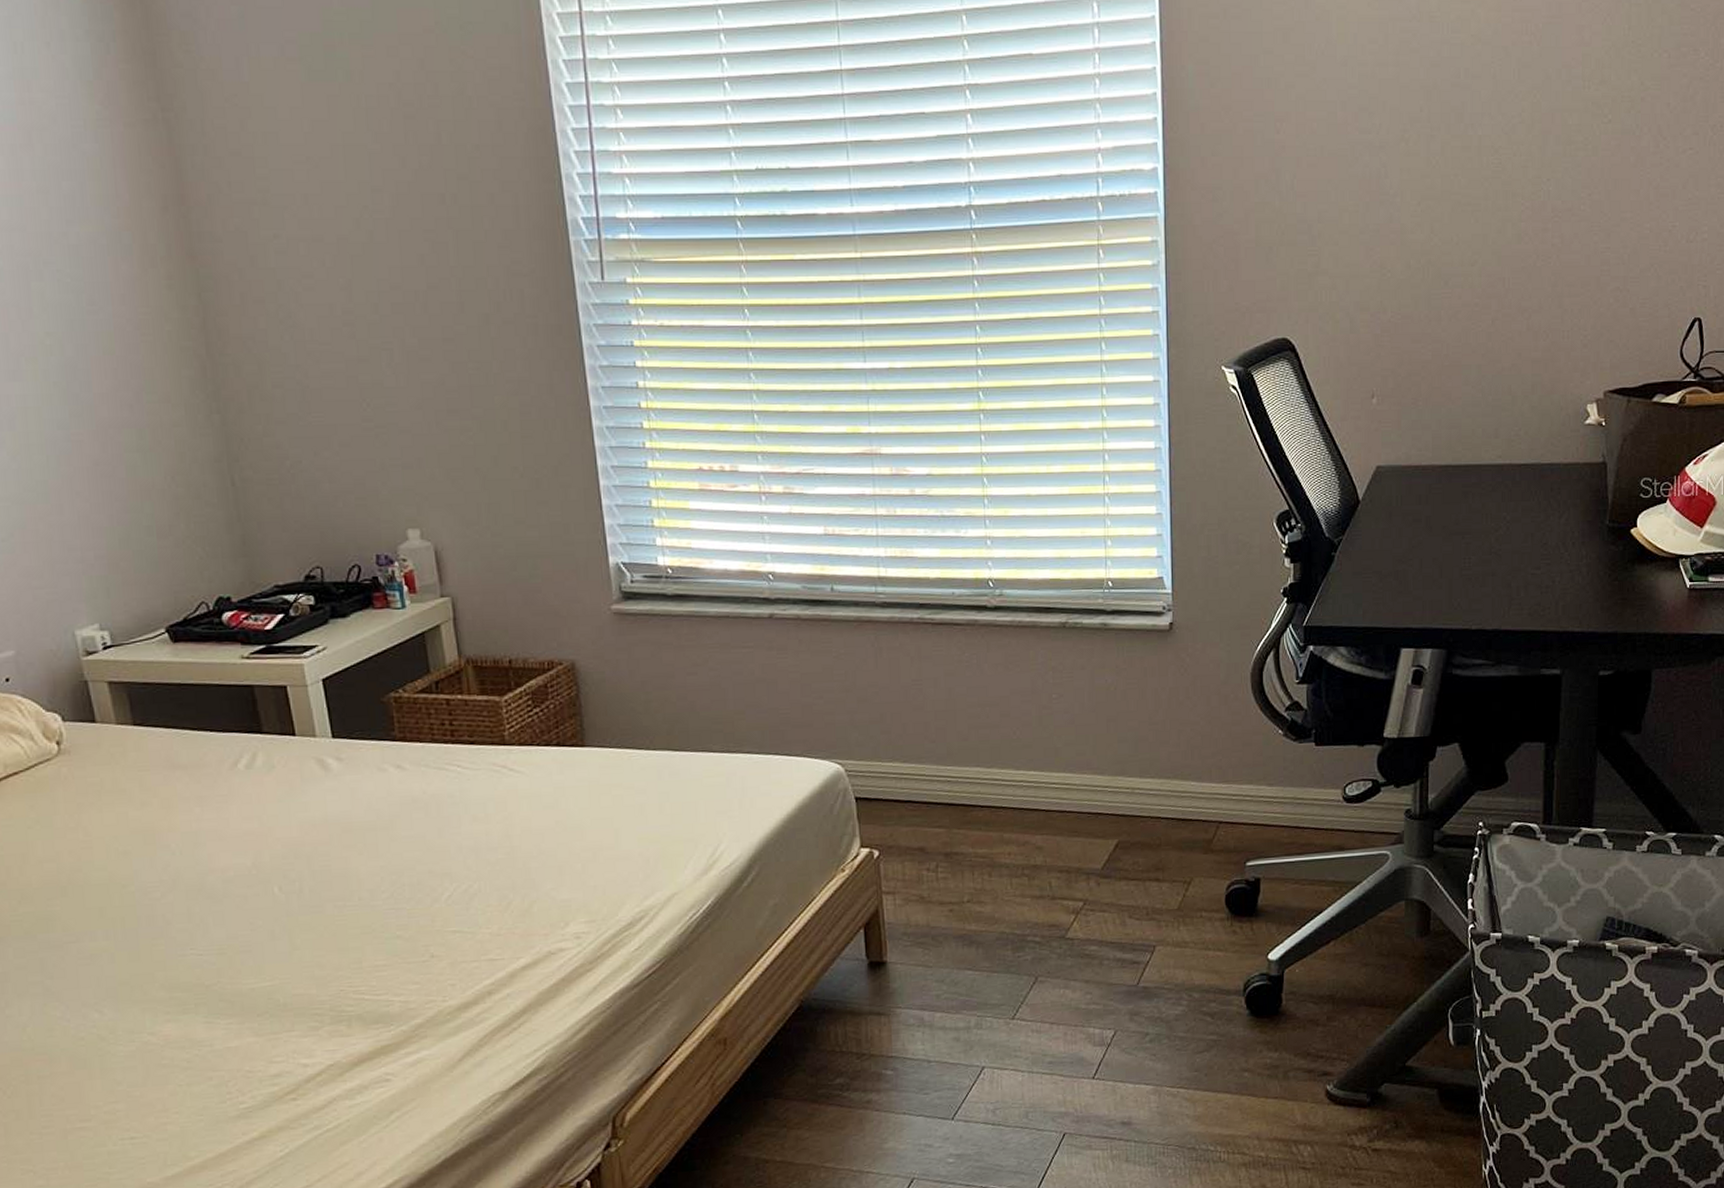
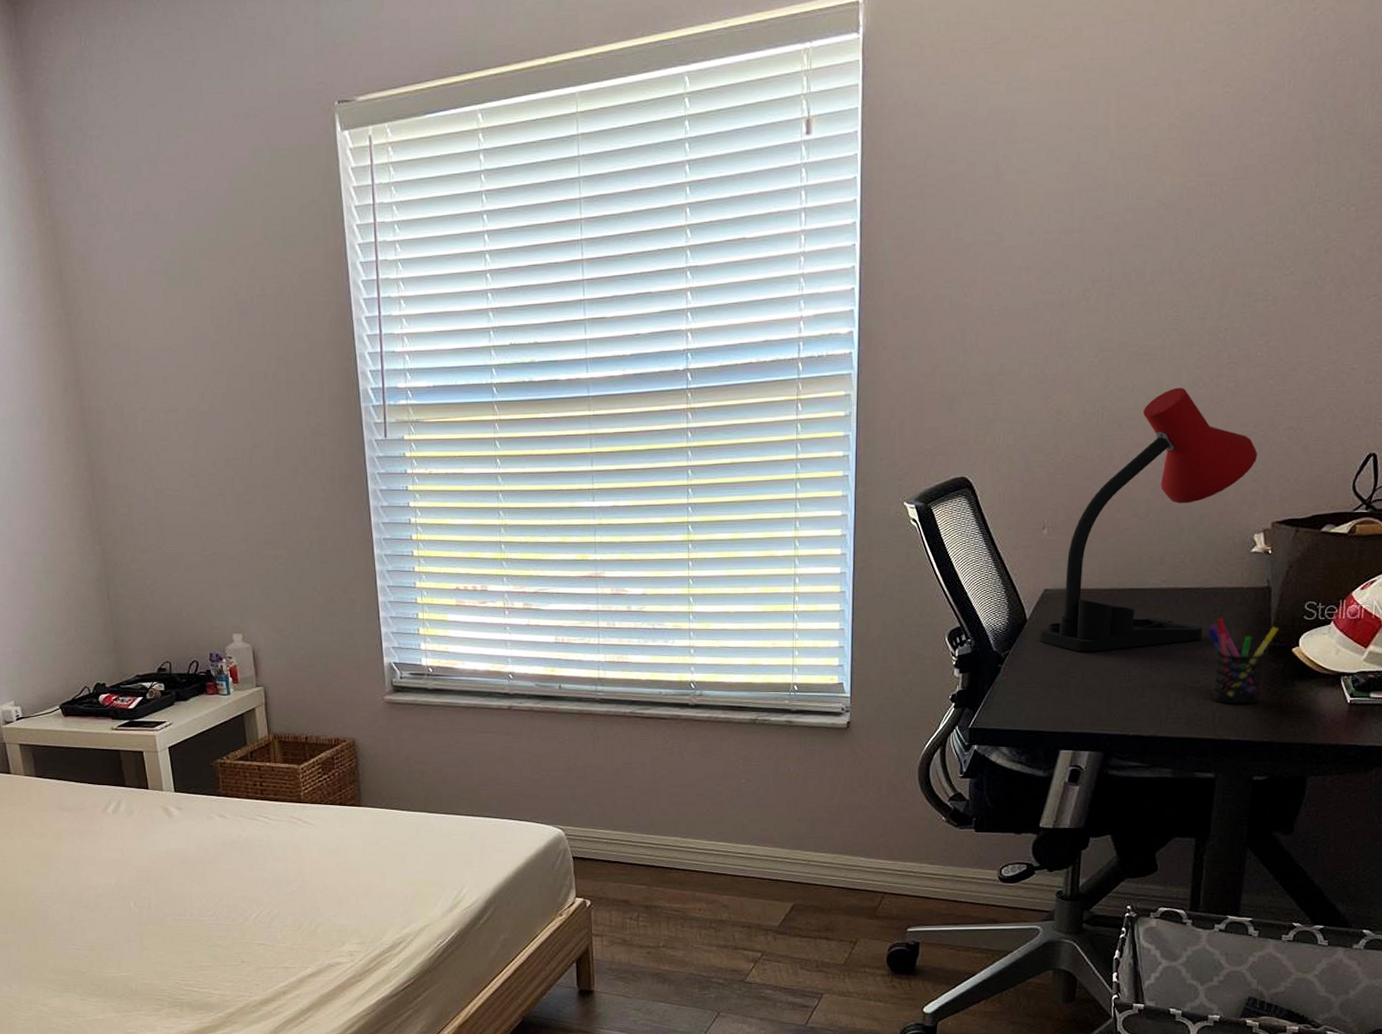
desk lamp: none [1374,242,1587,537] -> present [1040,387,1258,652]
pen holder: none [1546,496,1617,592] -> present [1207,618,1280,705]

